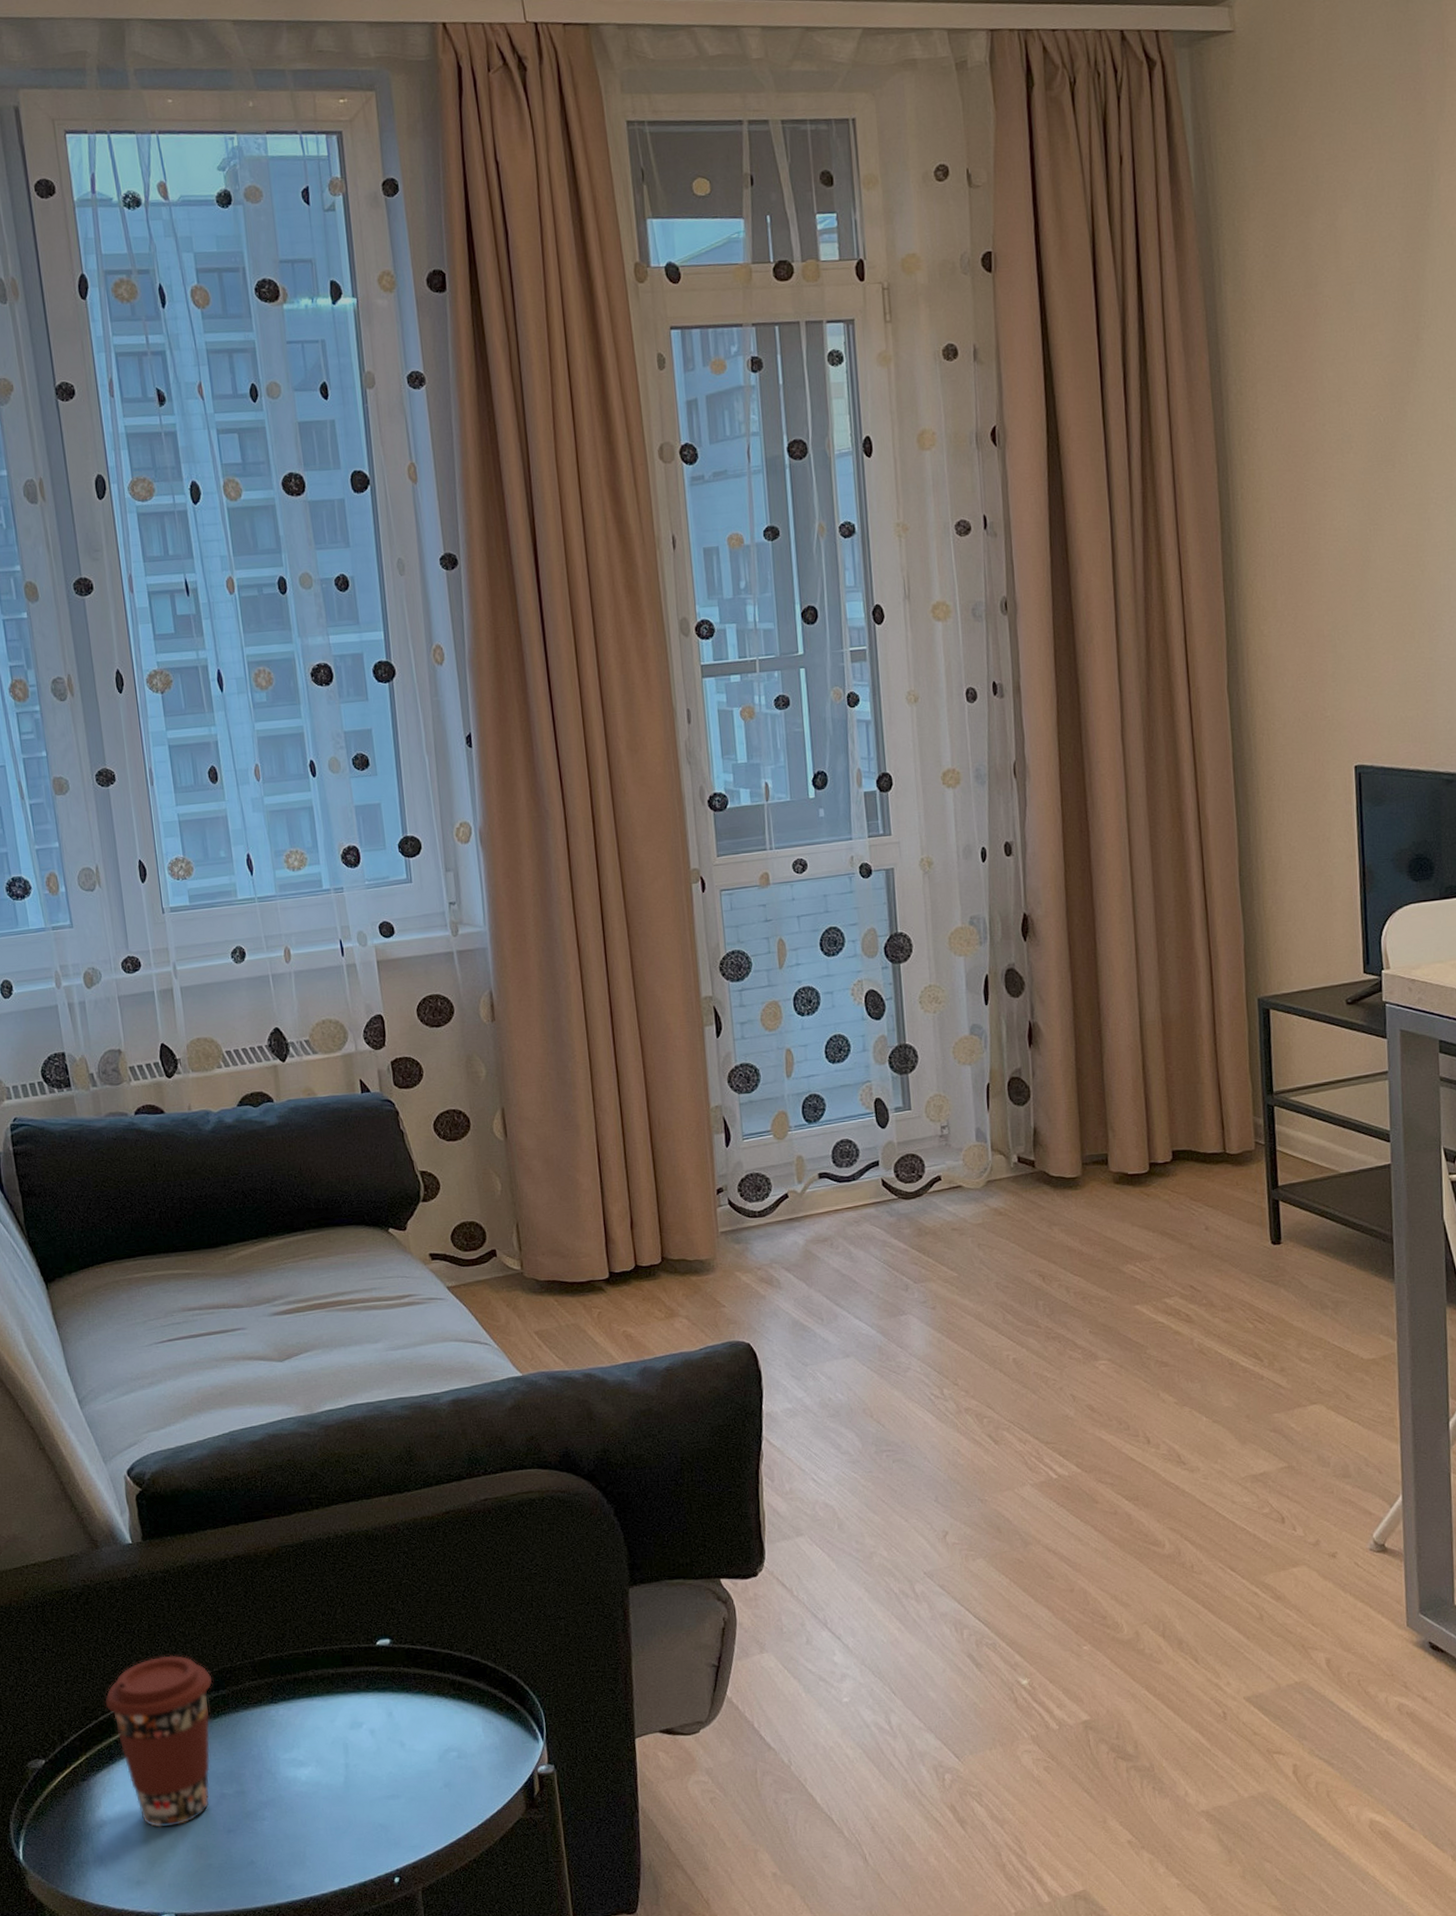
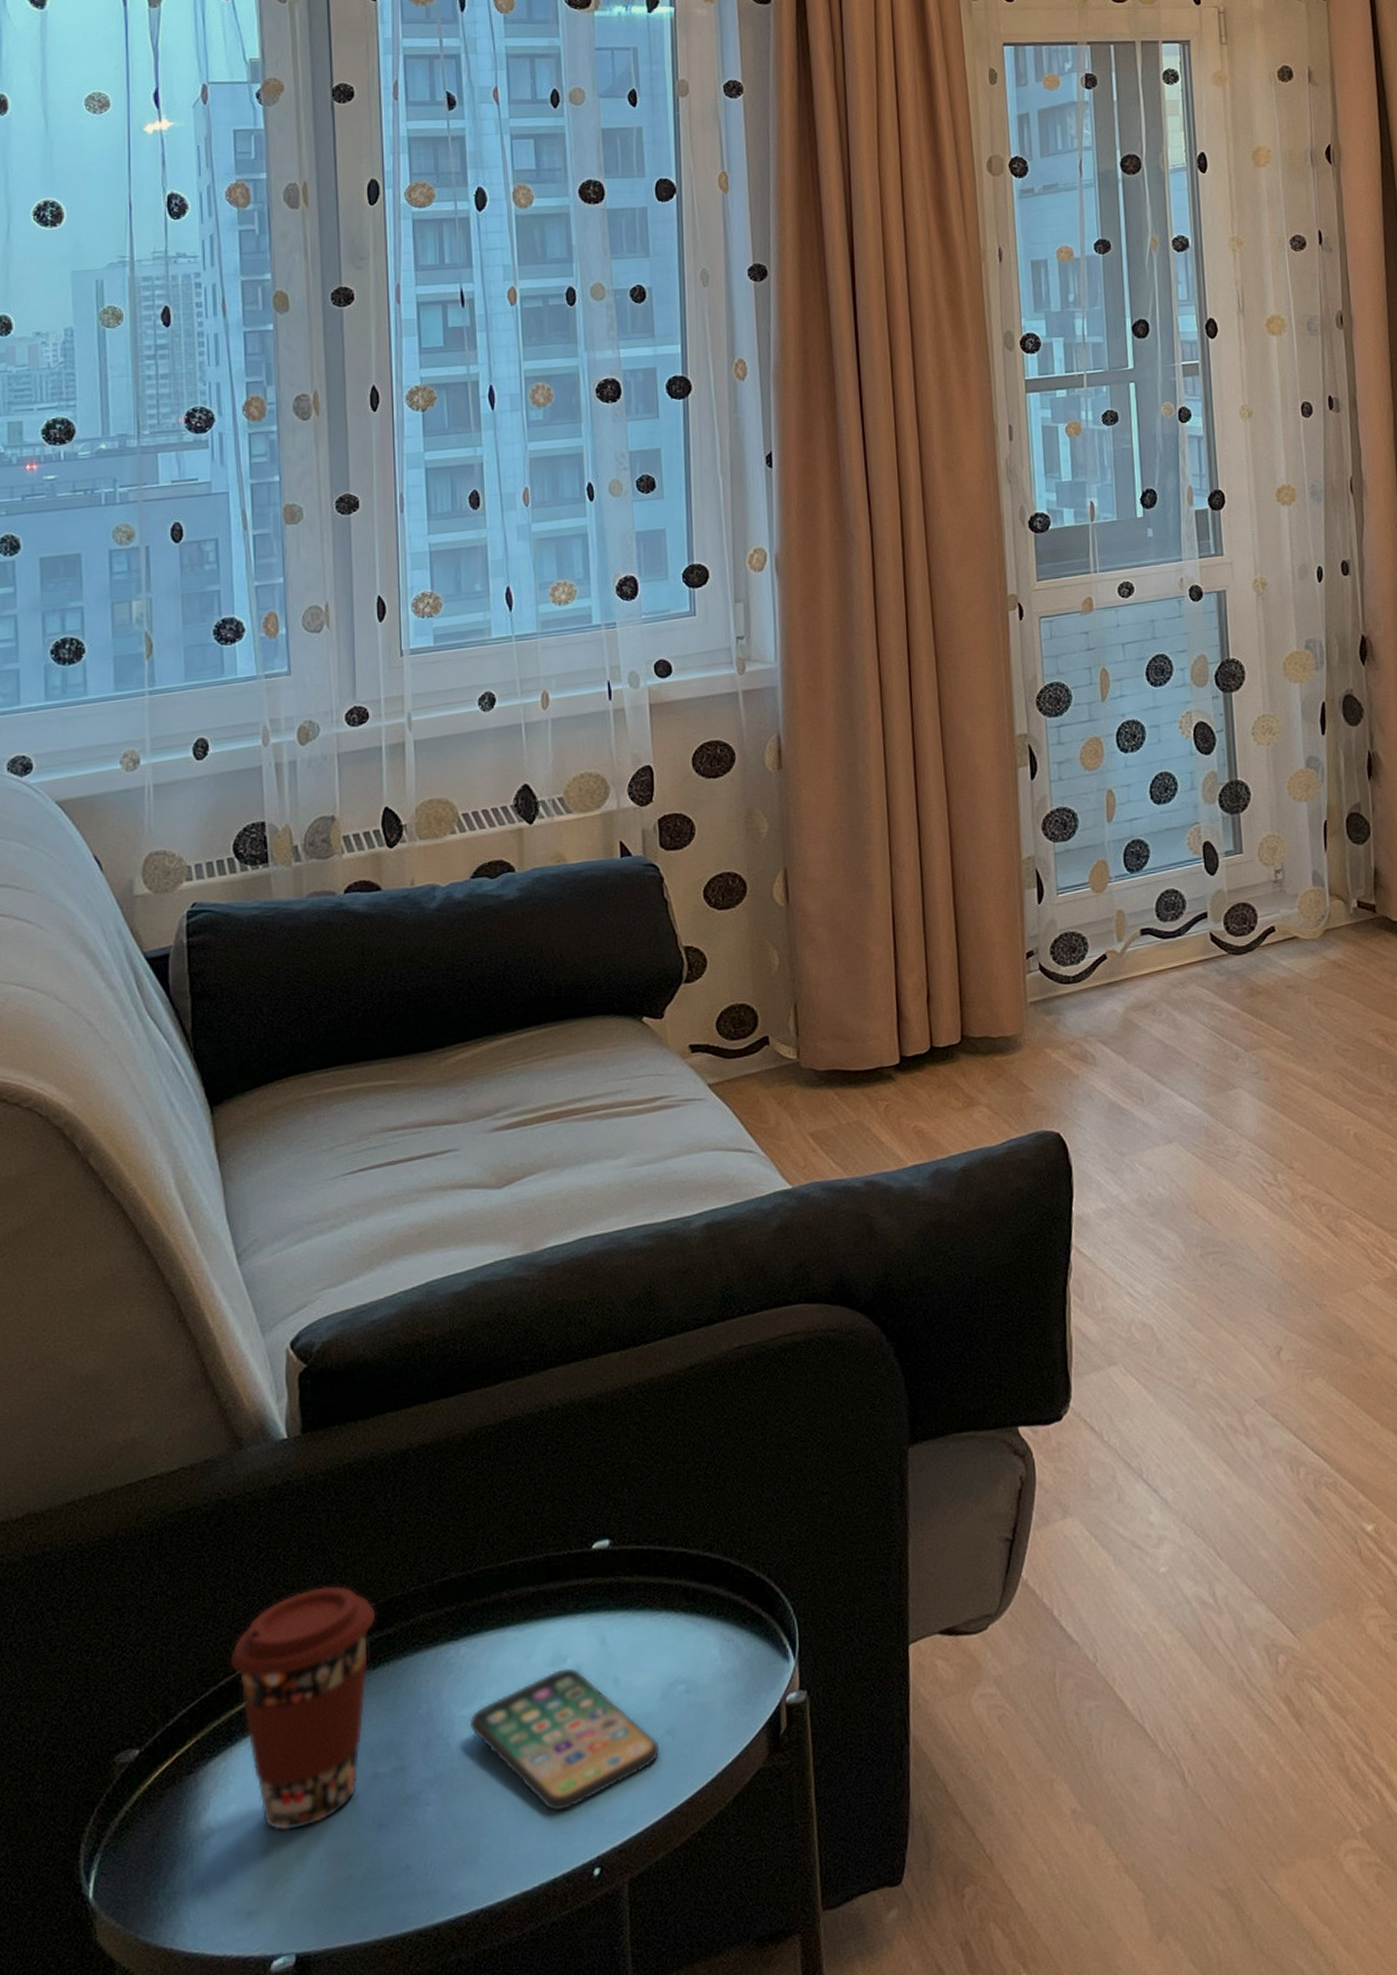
smartphone: none [291,1731,441,1834] -> present [469,1667,661,1812]

